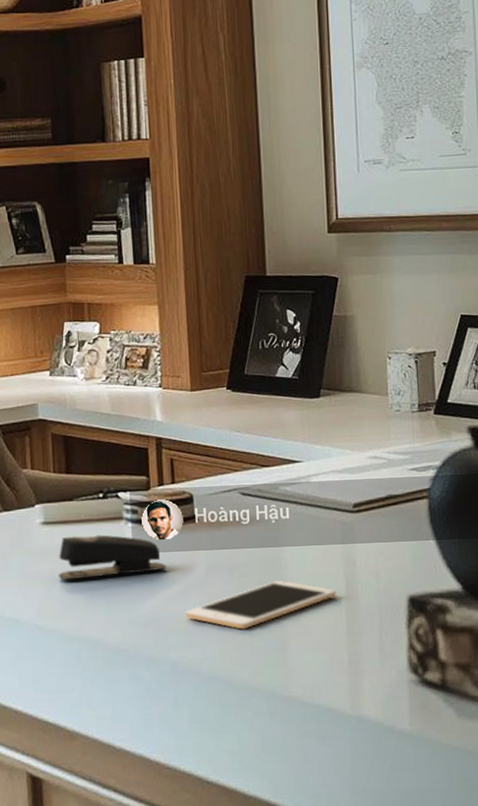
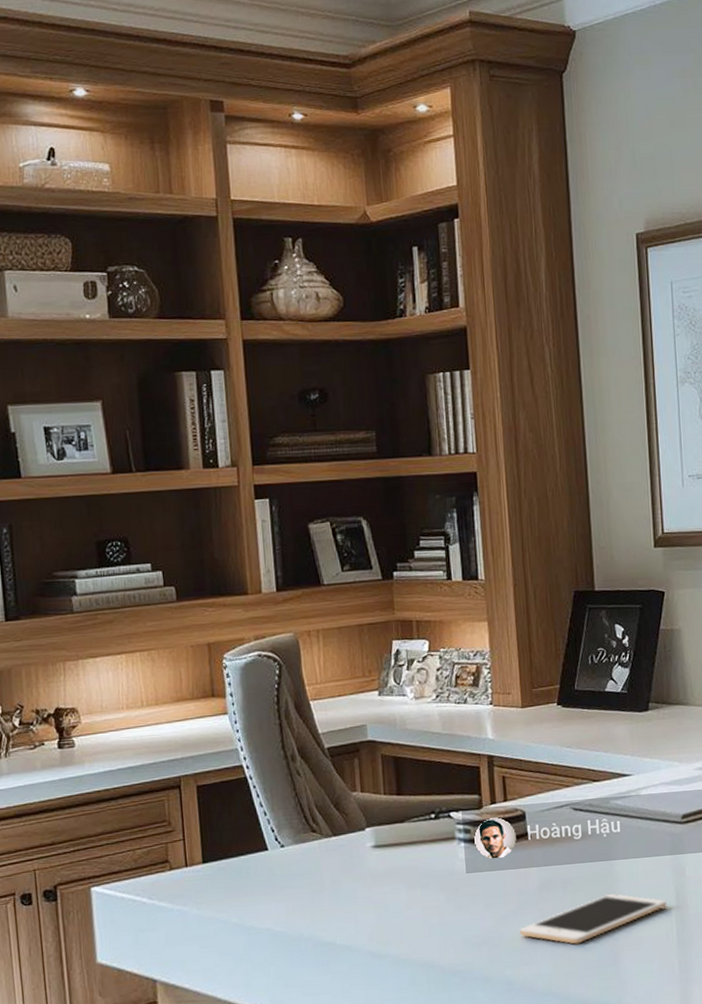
stapler: present [58,534,166,581] -> none [390,855,500,904]

